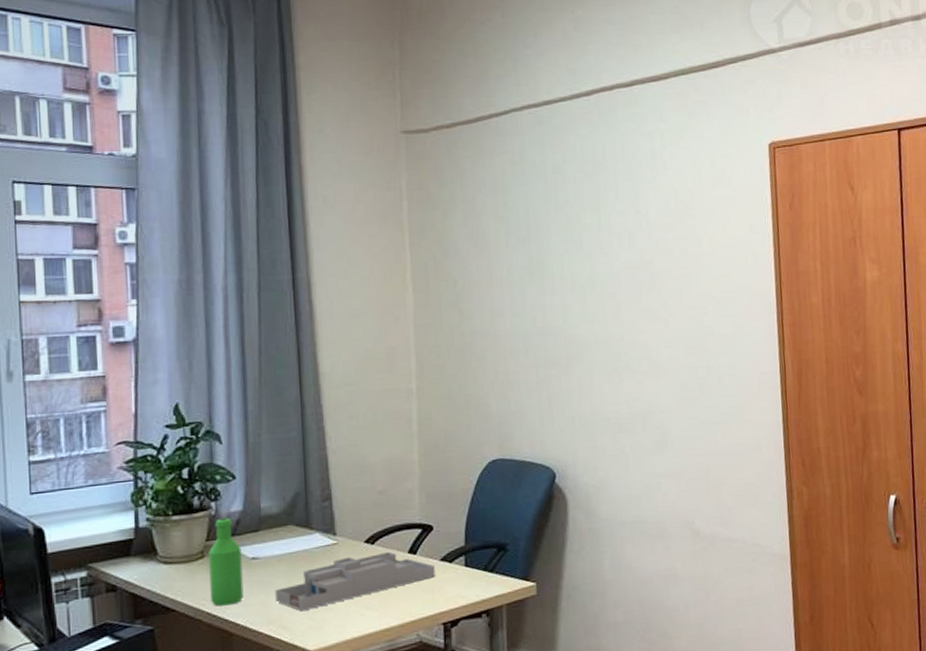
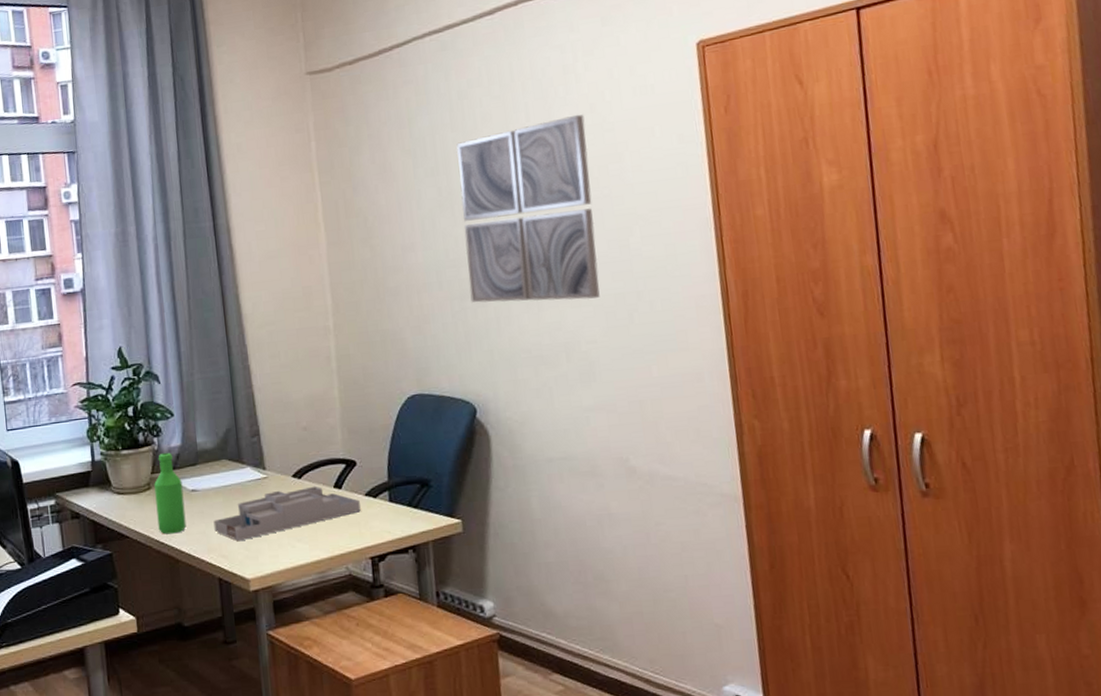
wall art: none [548,198,675,372] -> present [456,114,600,303]

